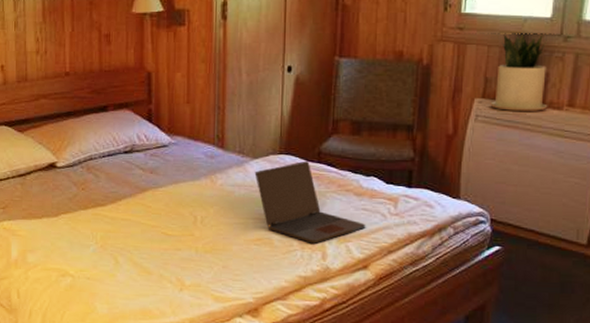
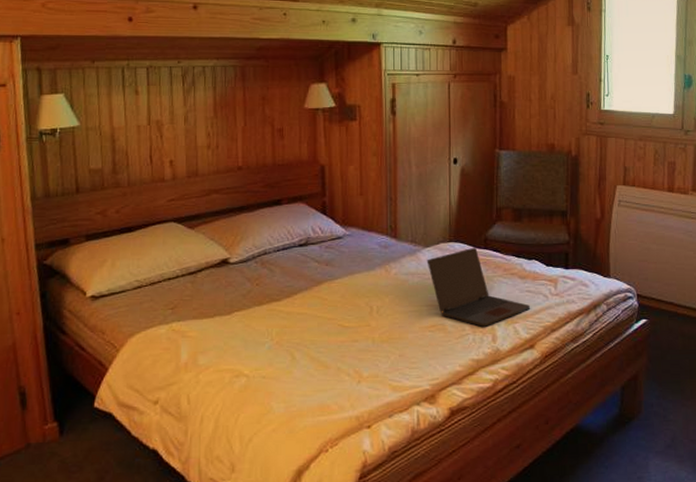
planter: present [490,33,549,112] -> none [630,128,677,197]

